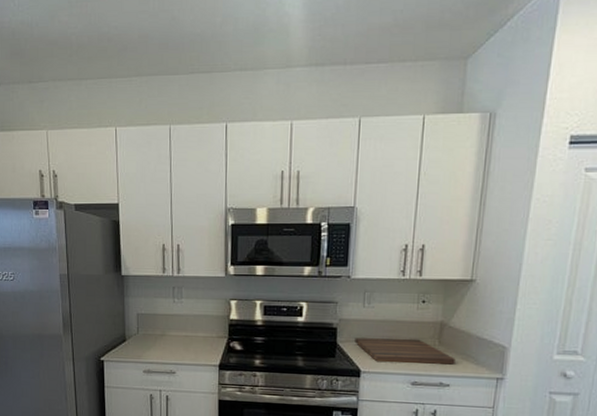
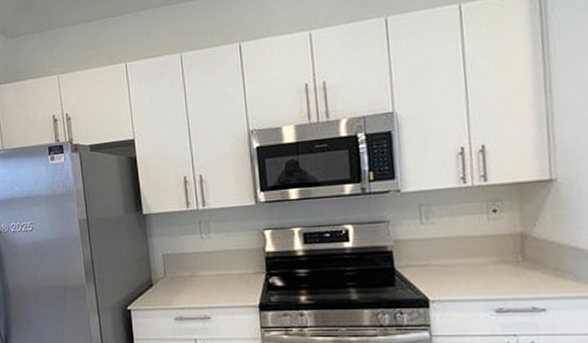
cutting board: present [355,337,456,365] -> none [416,256,548,288]

